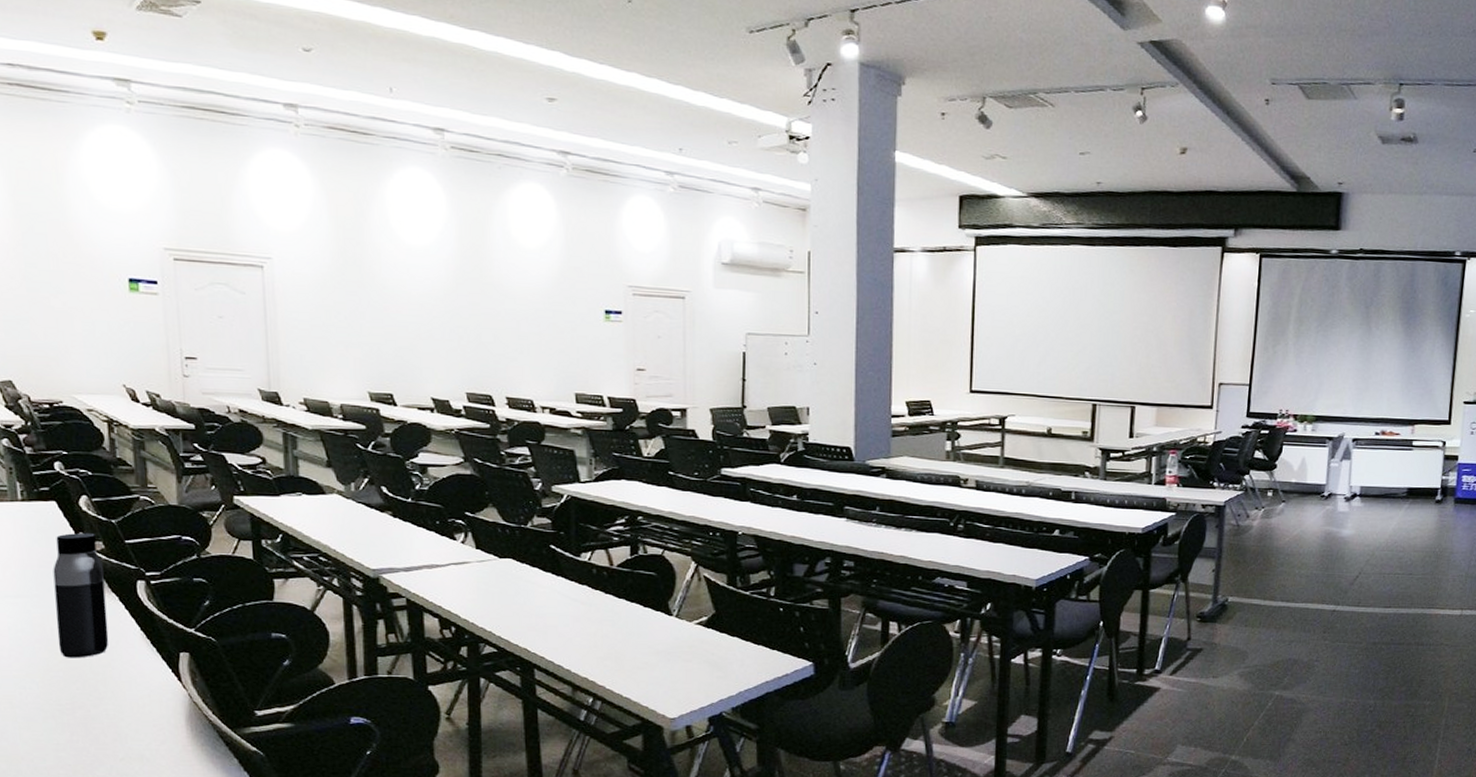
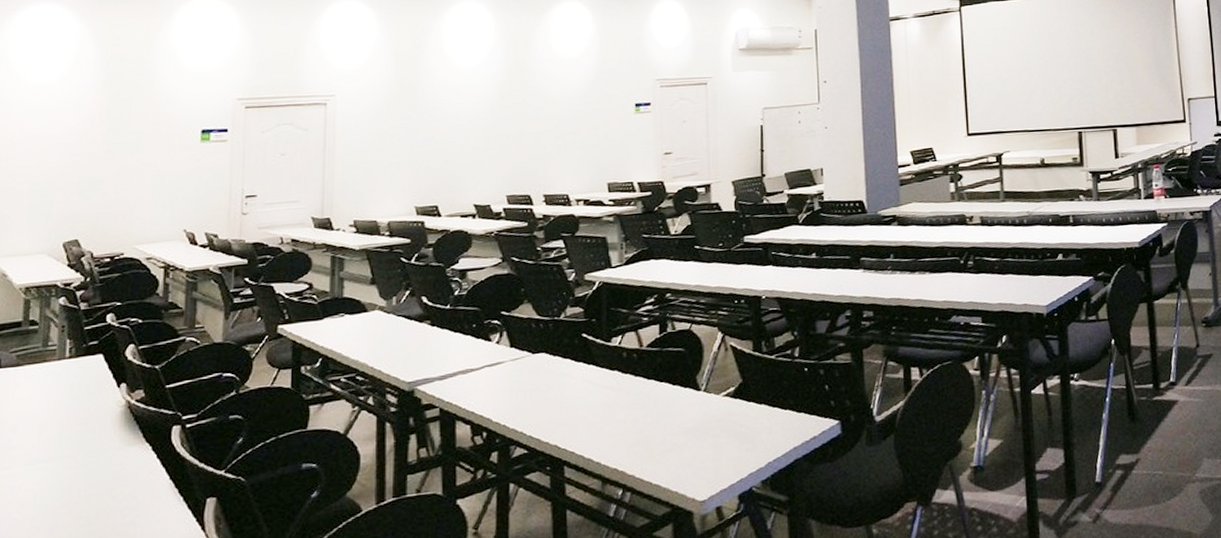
water bottle: present [53,532,109,658] -> none [83,382,140,521]

